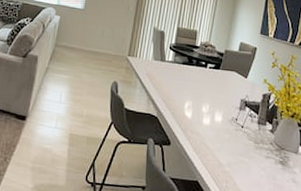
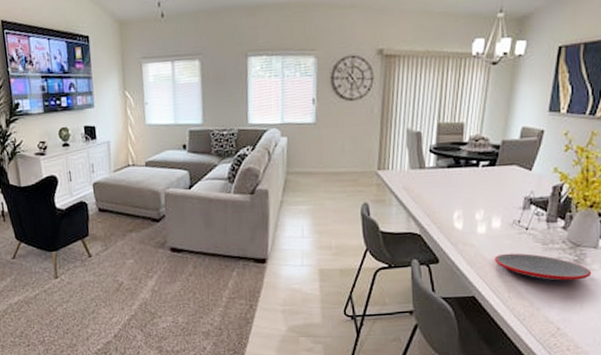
plate: none [215,145,294,181] -> present [494,253,592,281]

